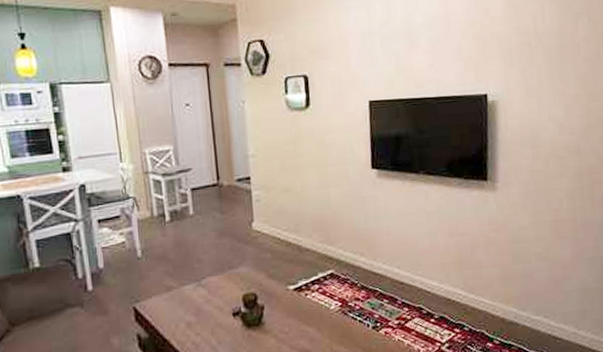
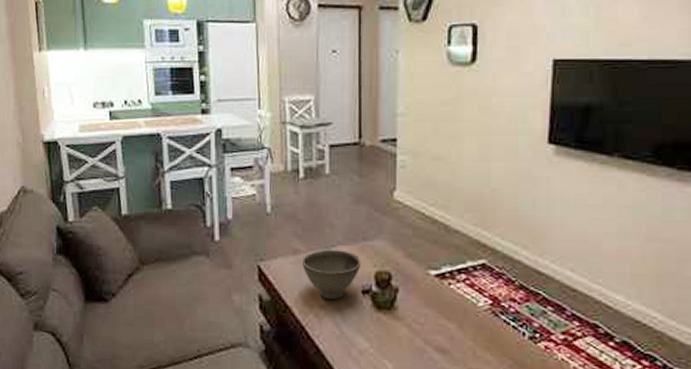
bowl: none [176,280,230,327] -> present [302,249,362,300]

